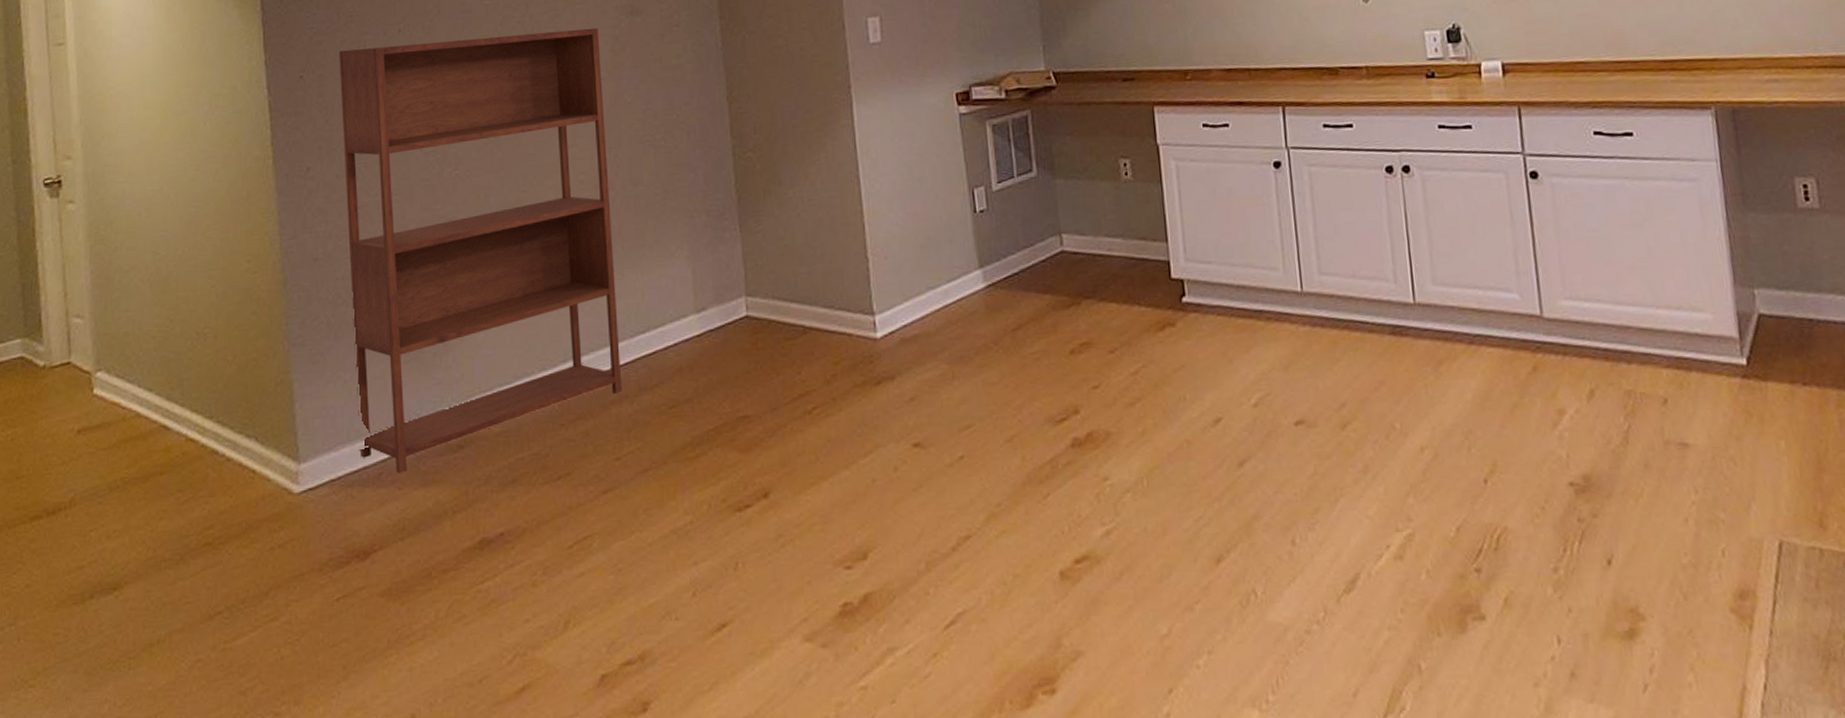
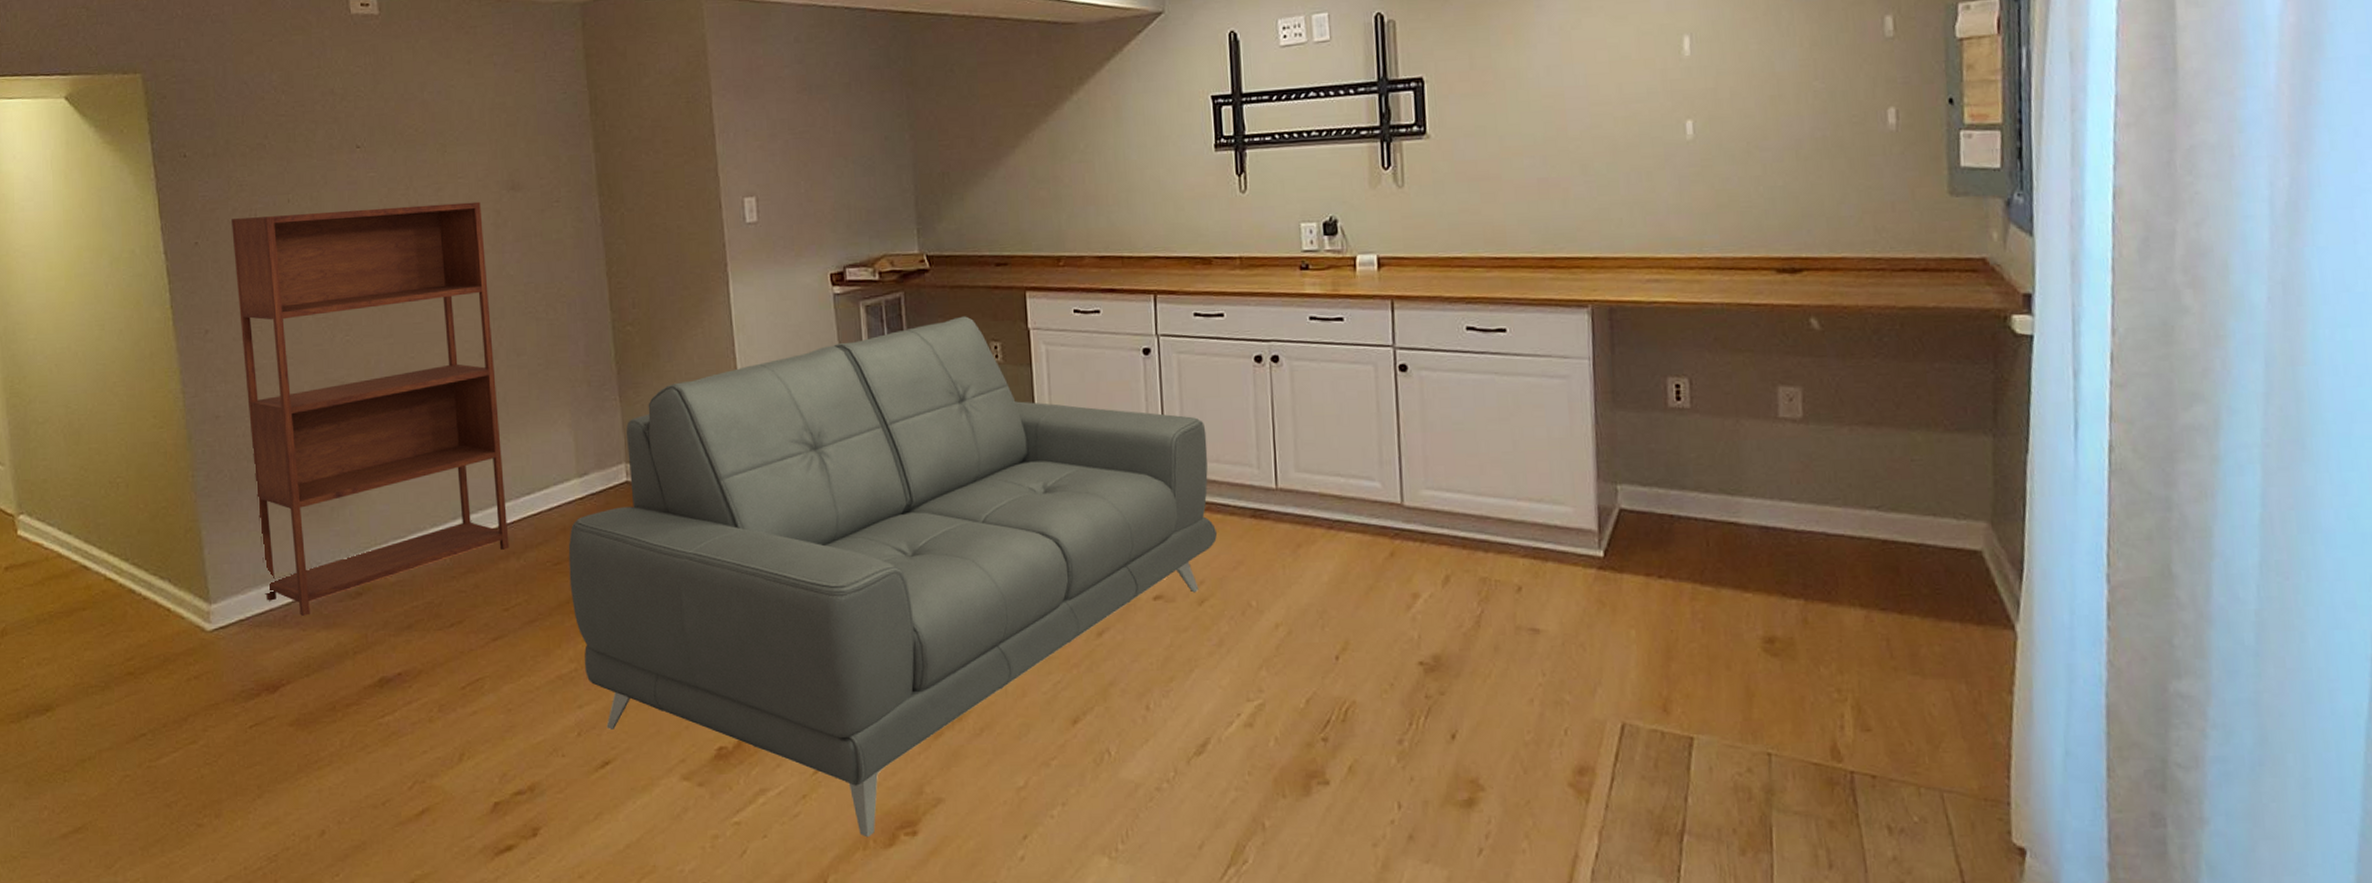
sofa: none [684,133,1357,699] -> present [568,316,1218,838]

